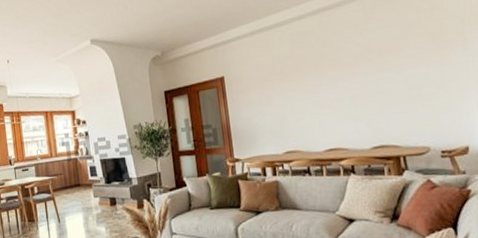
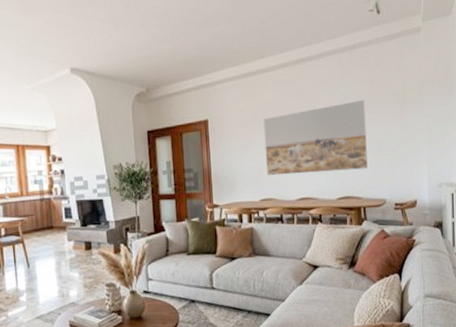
wall art: none [282,44,404,128] -> present [263,100,368,176]

